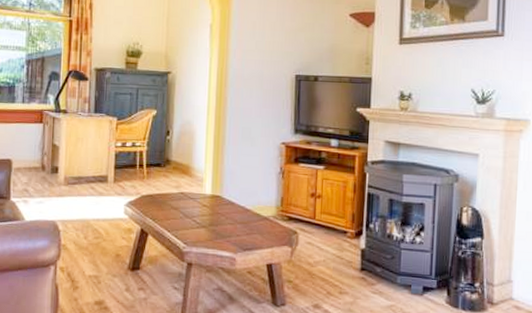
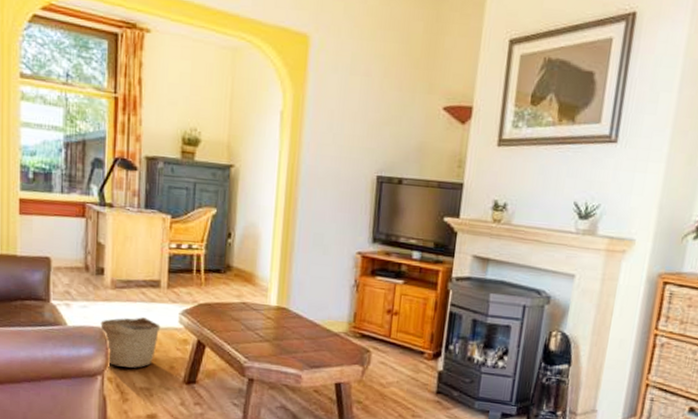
basket: none [54,210,108,257] -> present [100,317,161,368]

